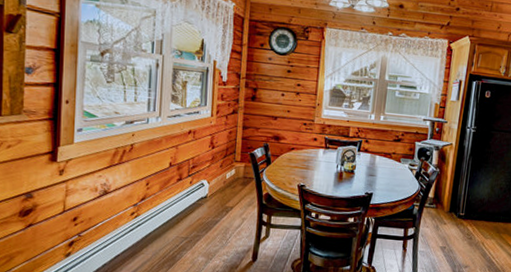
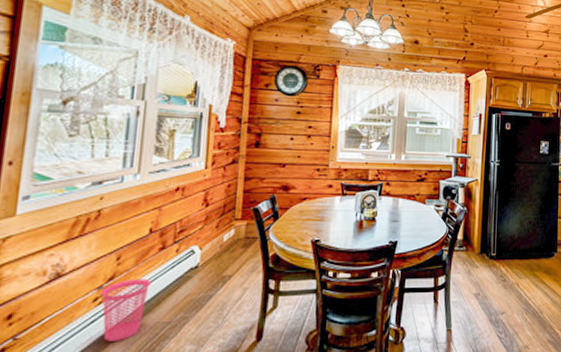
waste basket: none [136,201,172,247] -> present [100,278,152,341]

